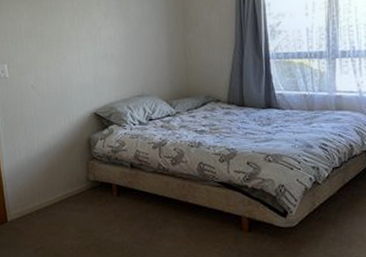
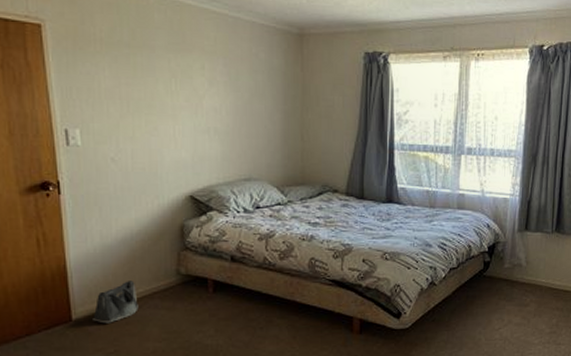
saddlebag: none [23,187,58,224] -> present [93,281,139,324]

